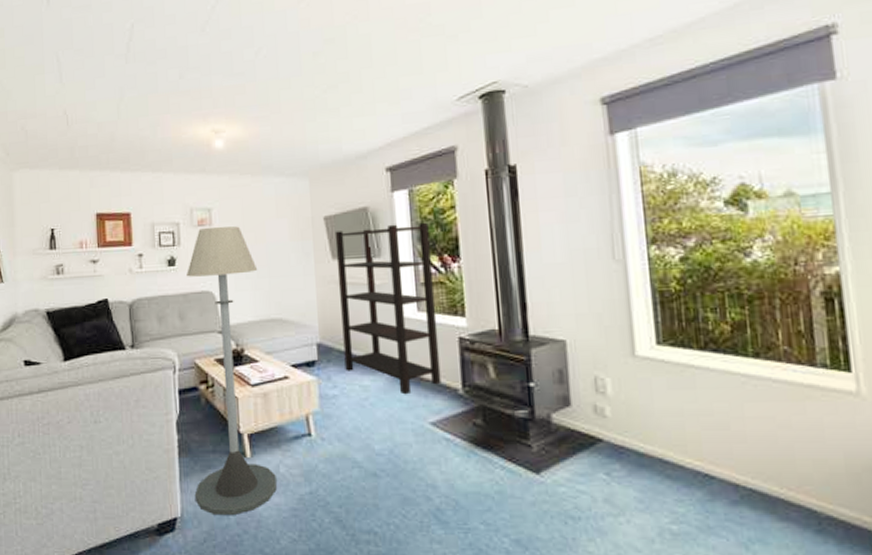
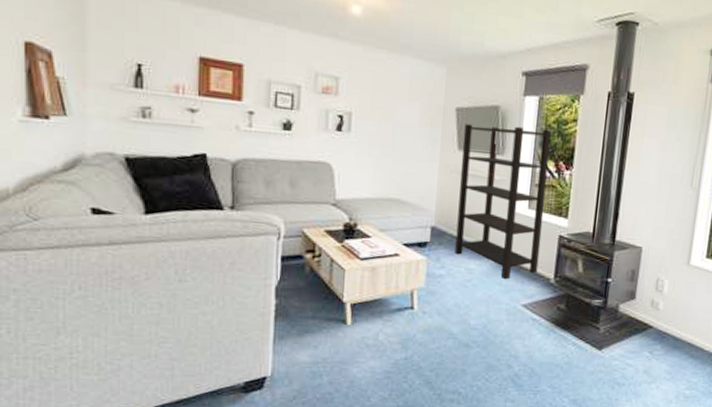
floor lamp: present [187,226,277,516] -> none [287,96,382,377]

